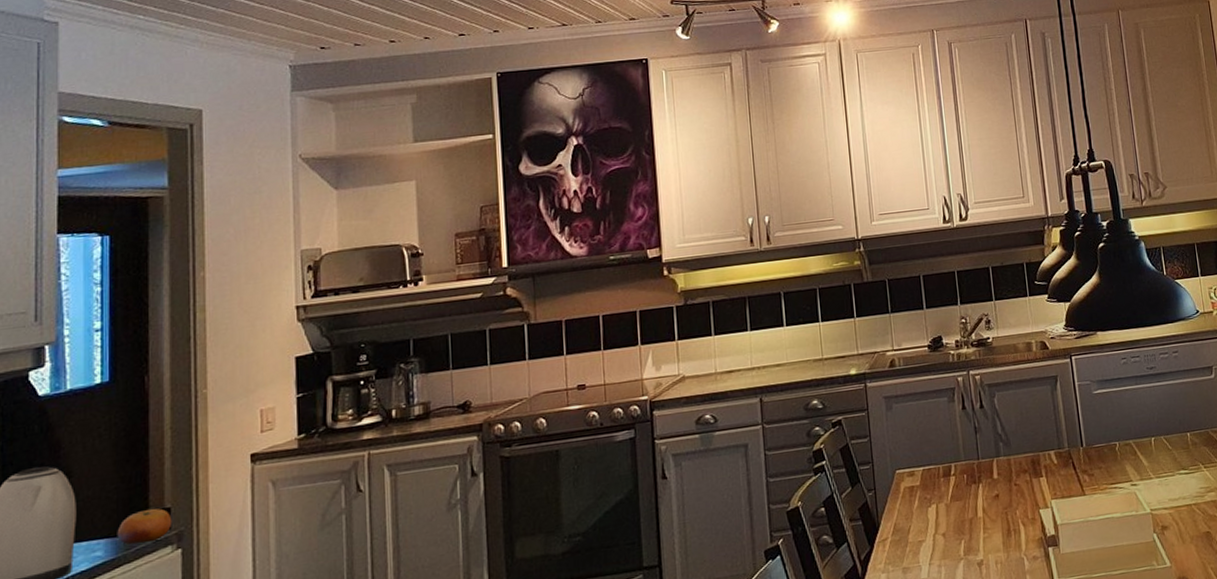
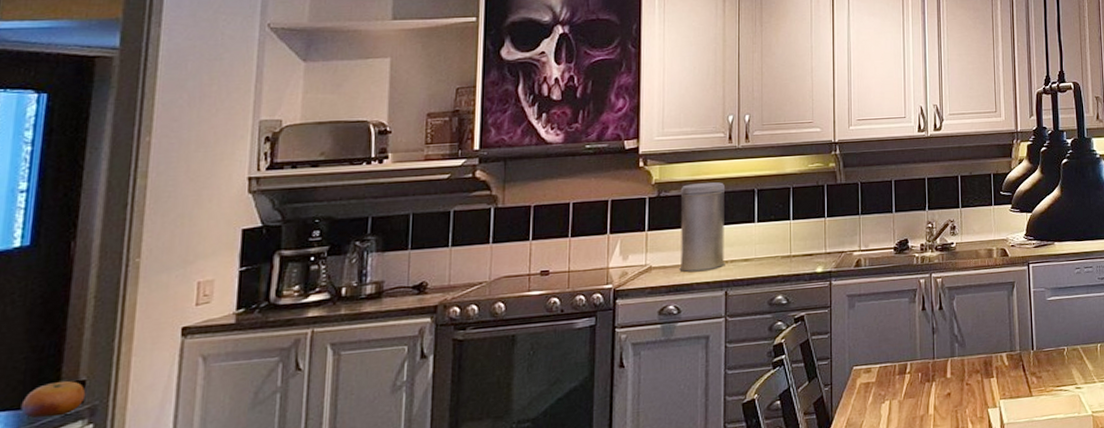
canister: none [706,287,758,381] -> present [679,182,726,273]

